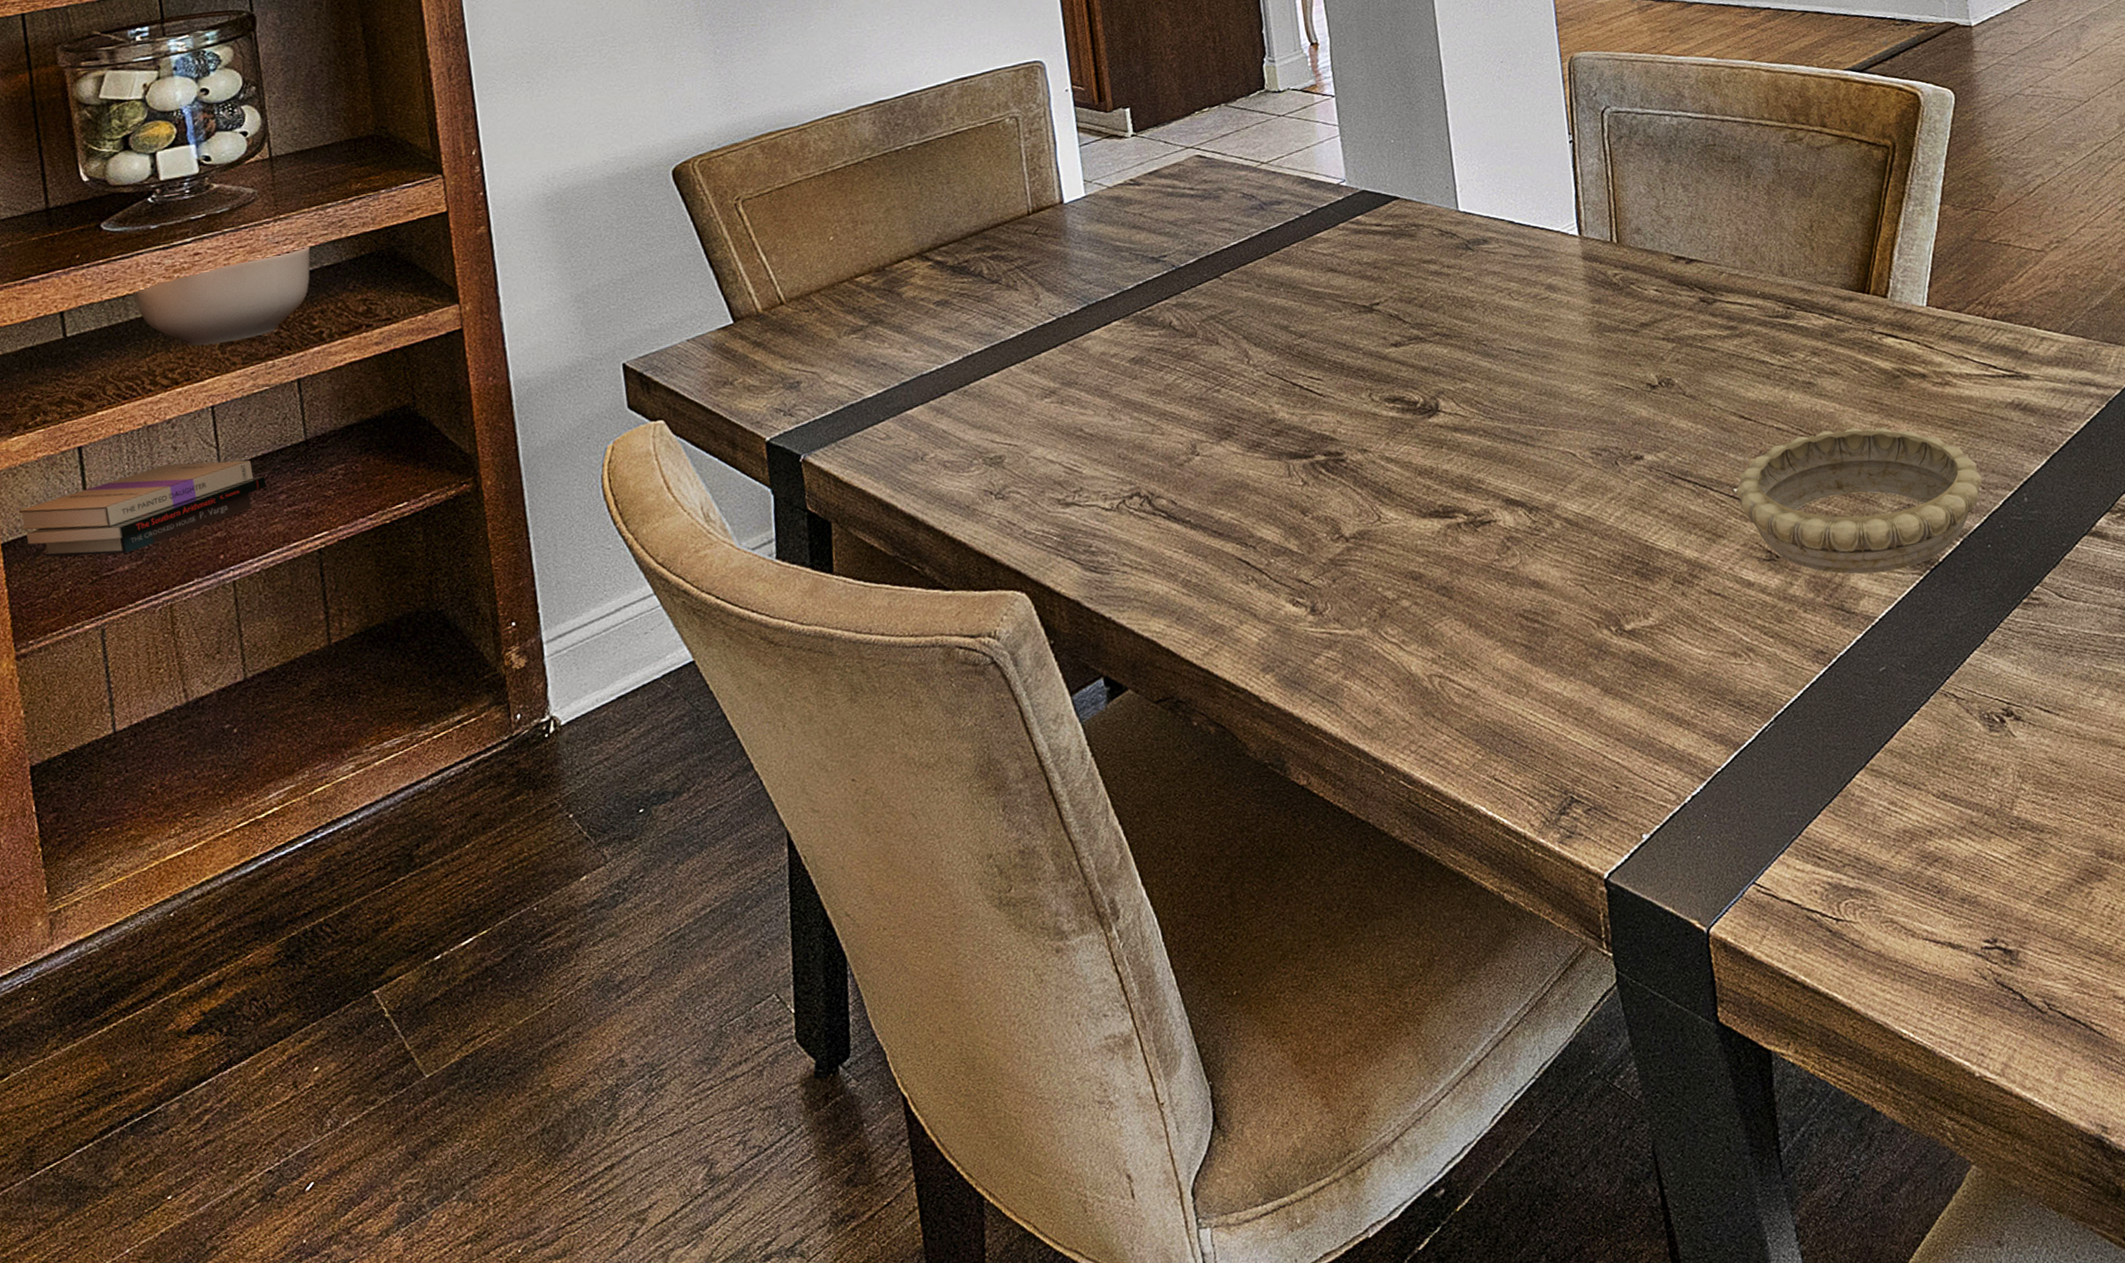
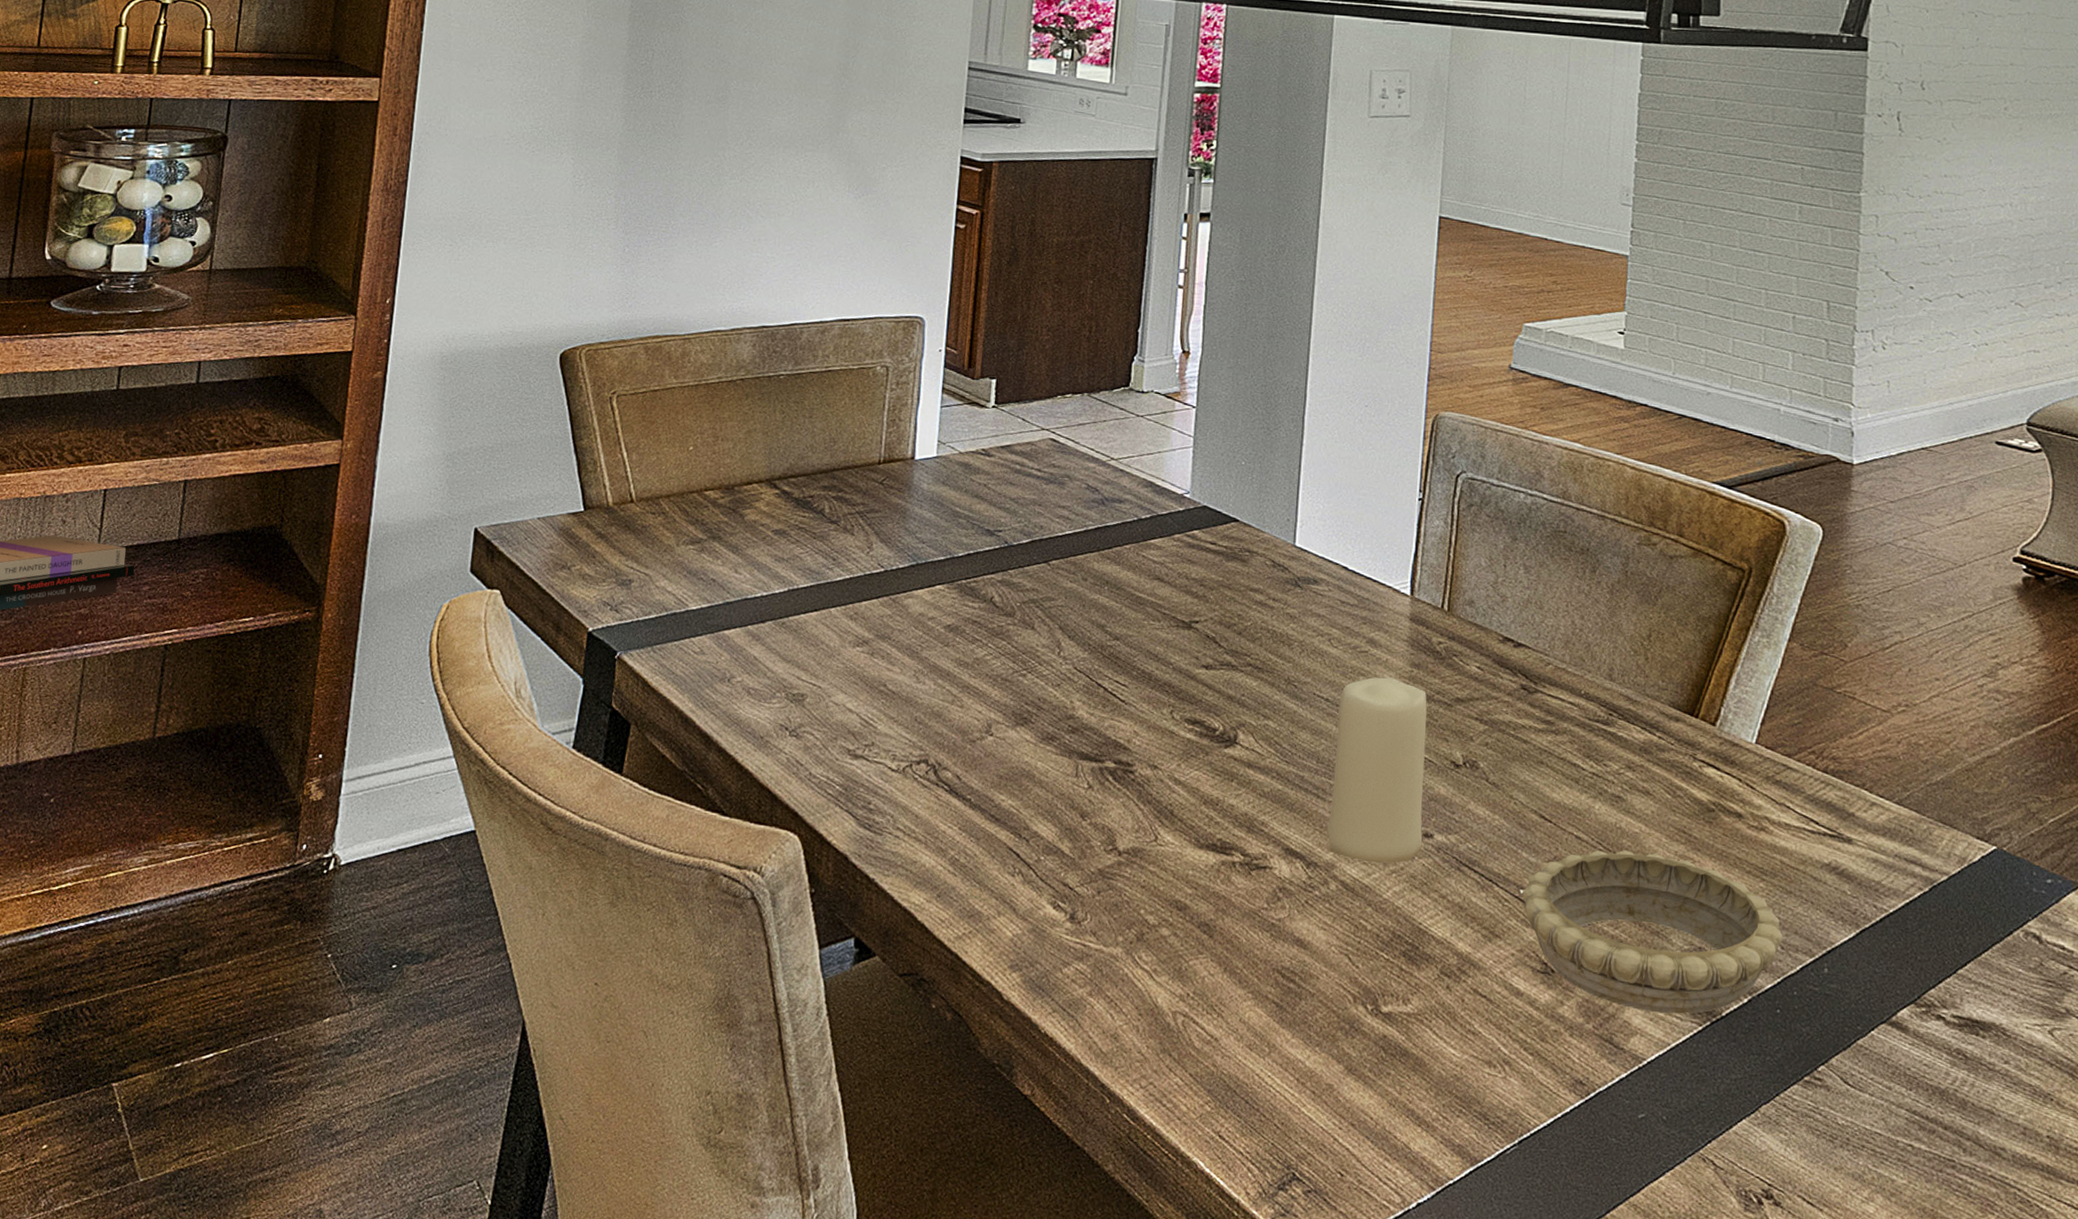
bowl: present [132,245,311,346] -> none [62,357,225,434]
candle: none [1530,317,1635,496] -> present [1327,677,1427,864]

